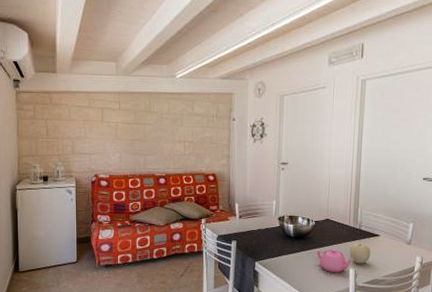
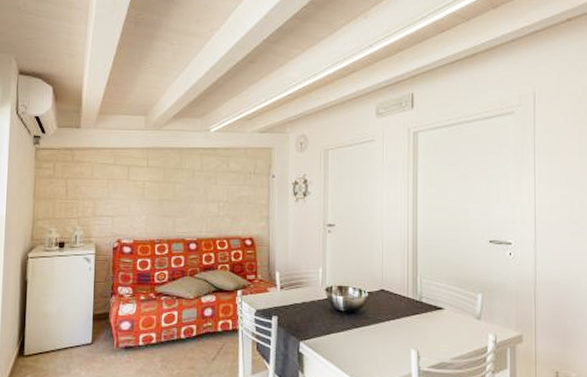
teapot: present [317,248,353,273] -> none [371,324,415,354]
fruit: present [349,242,371,264] -> none [410,317,435,343]

